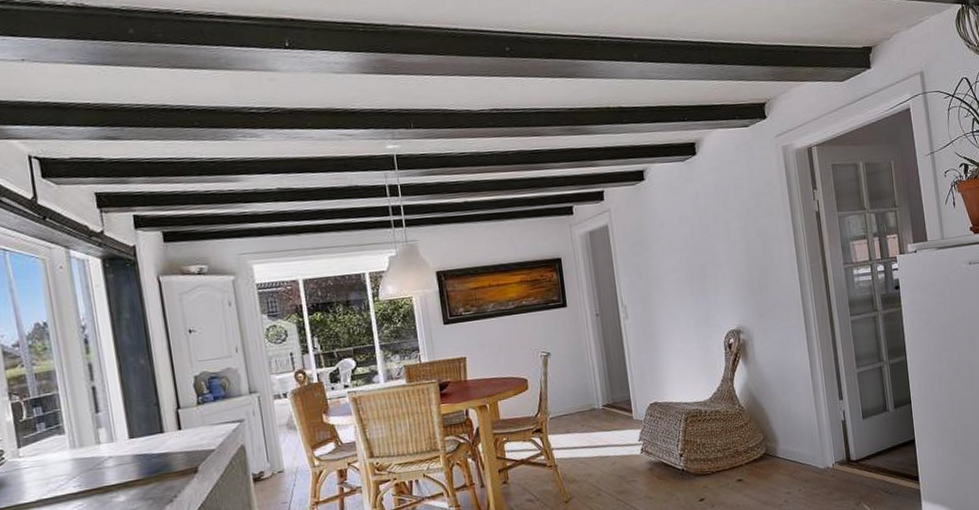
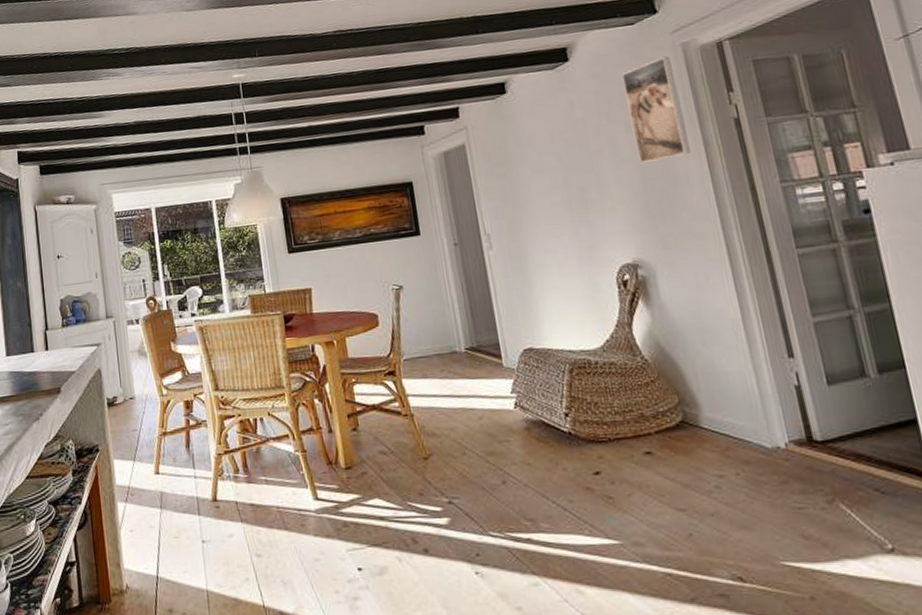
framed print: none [737,156,783,247] -> present [622,56,690,164]

